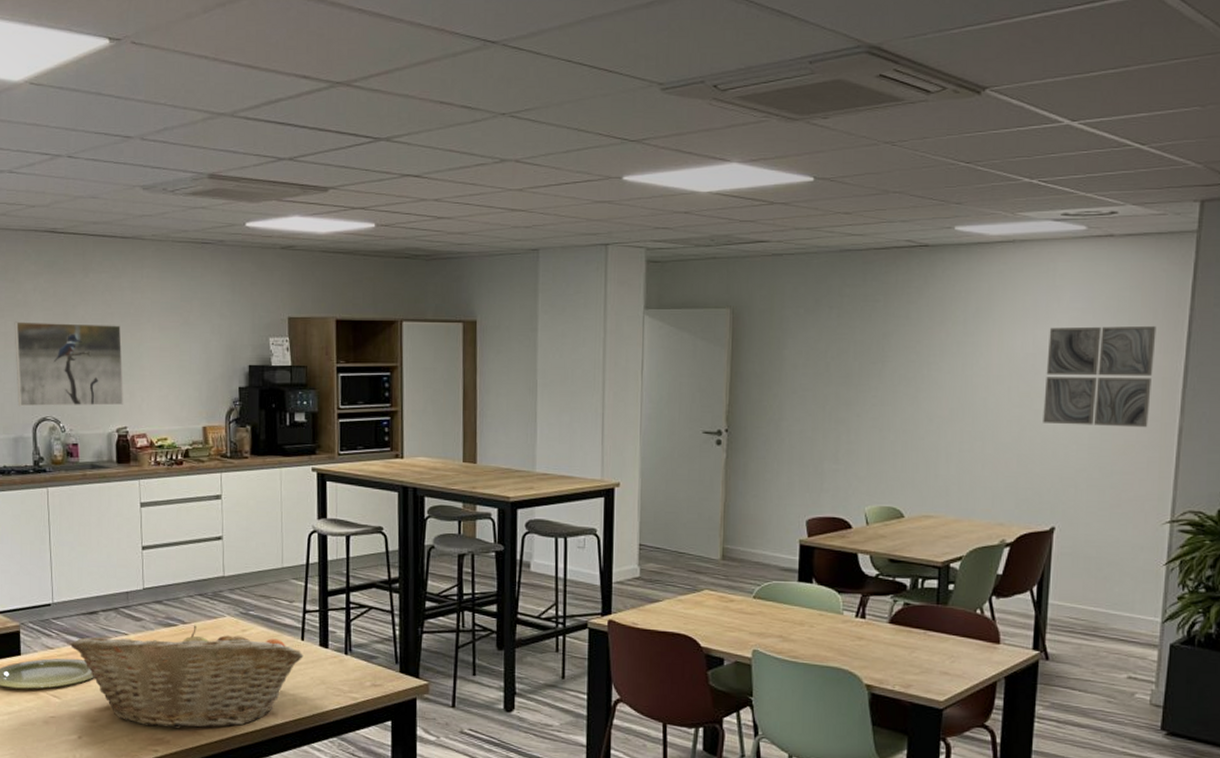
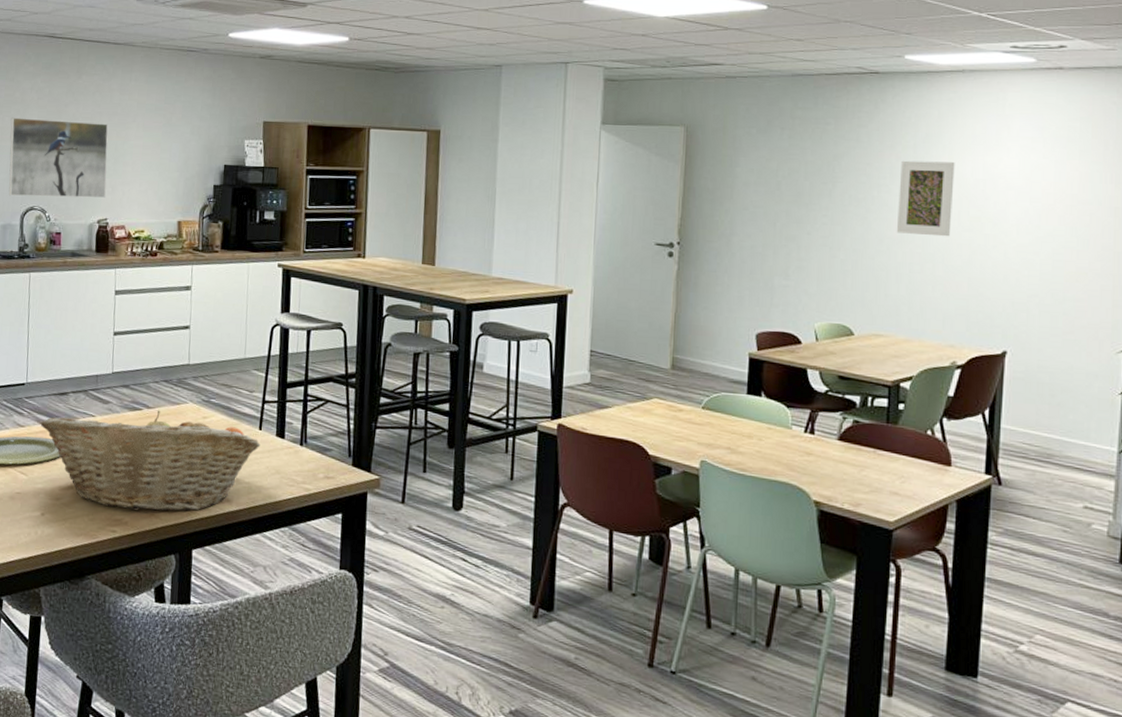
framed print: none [946,336,1005,414] -> present [896,160,955,237]
wall art: present [1043,325,1157,428] -> none [994,155,1108,256]

